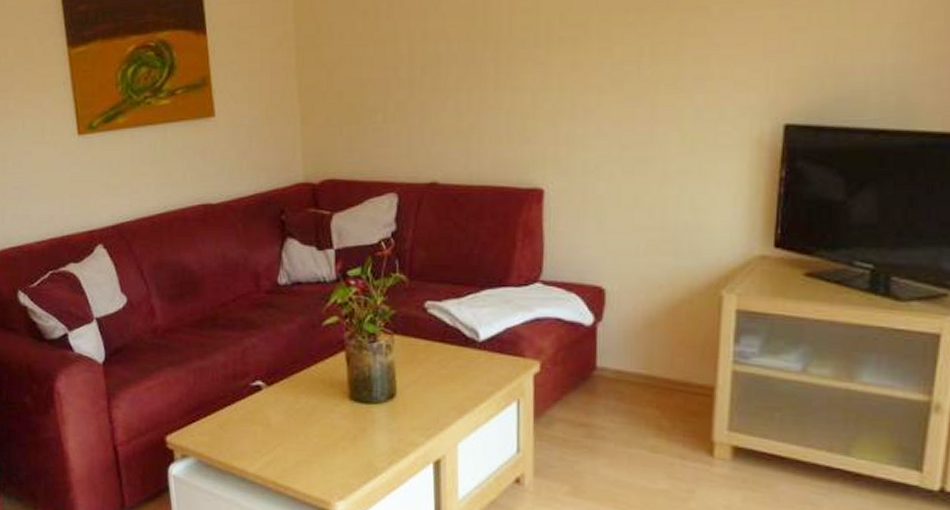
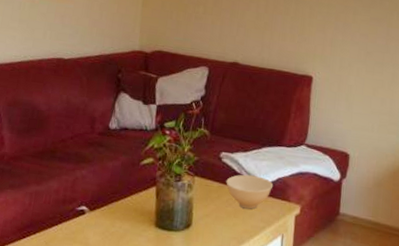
bowl: none [436,327,500,371] -> present [226,174,274,210]

